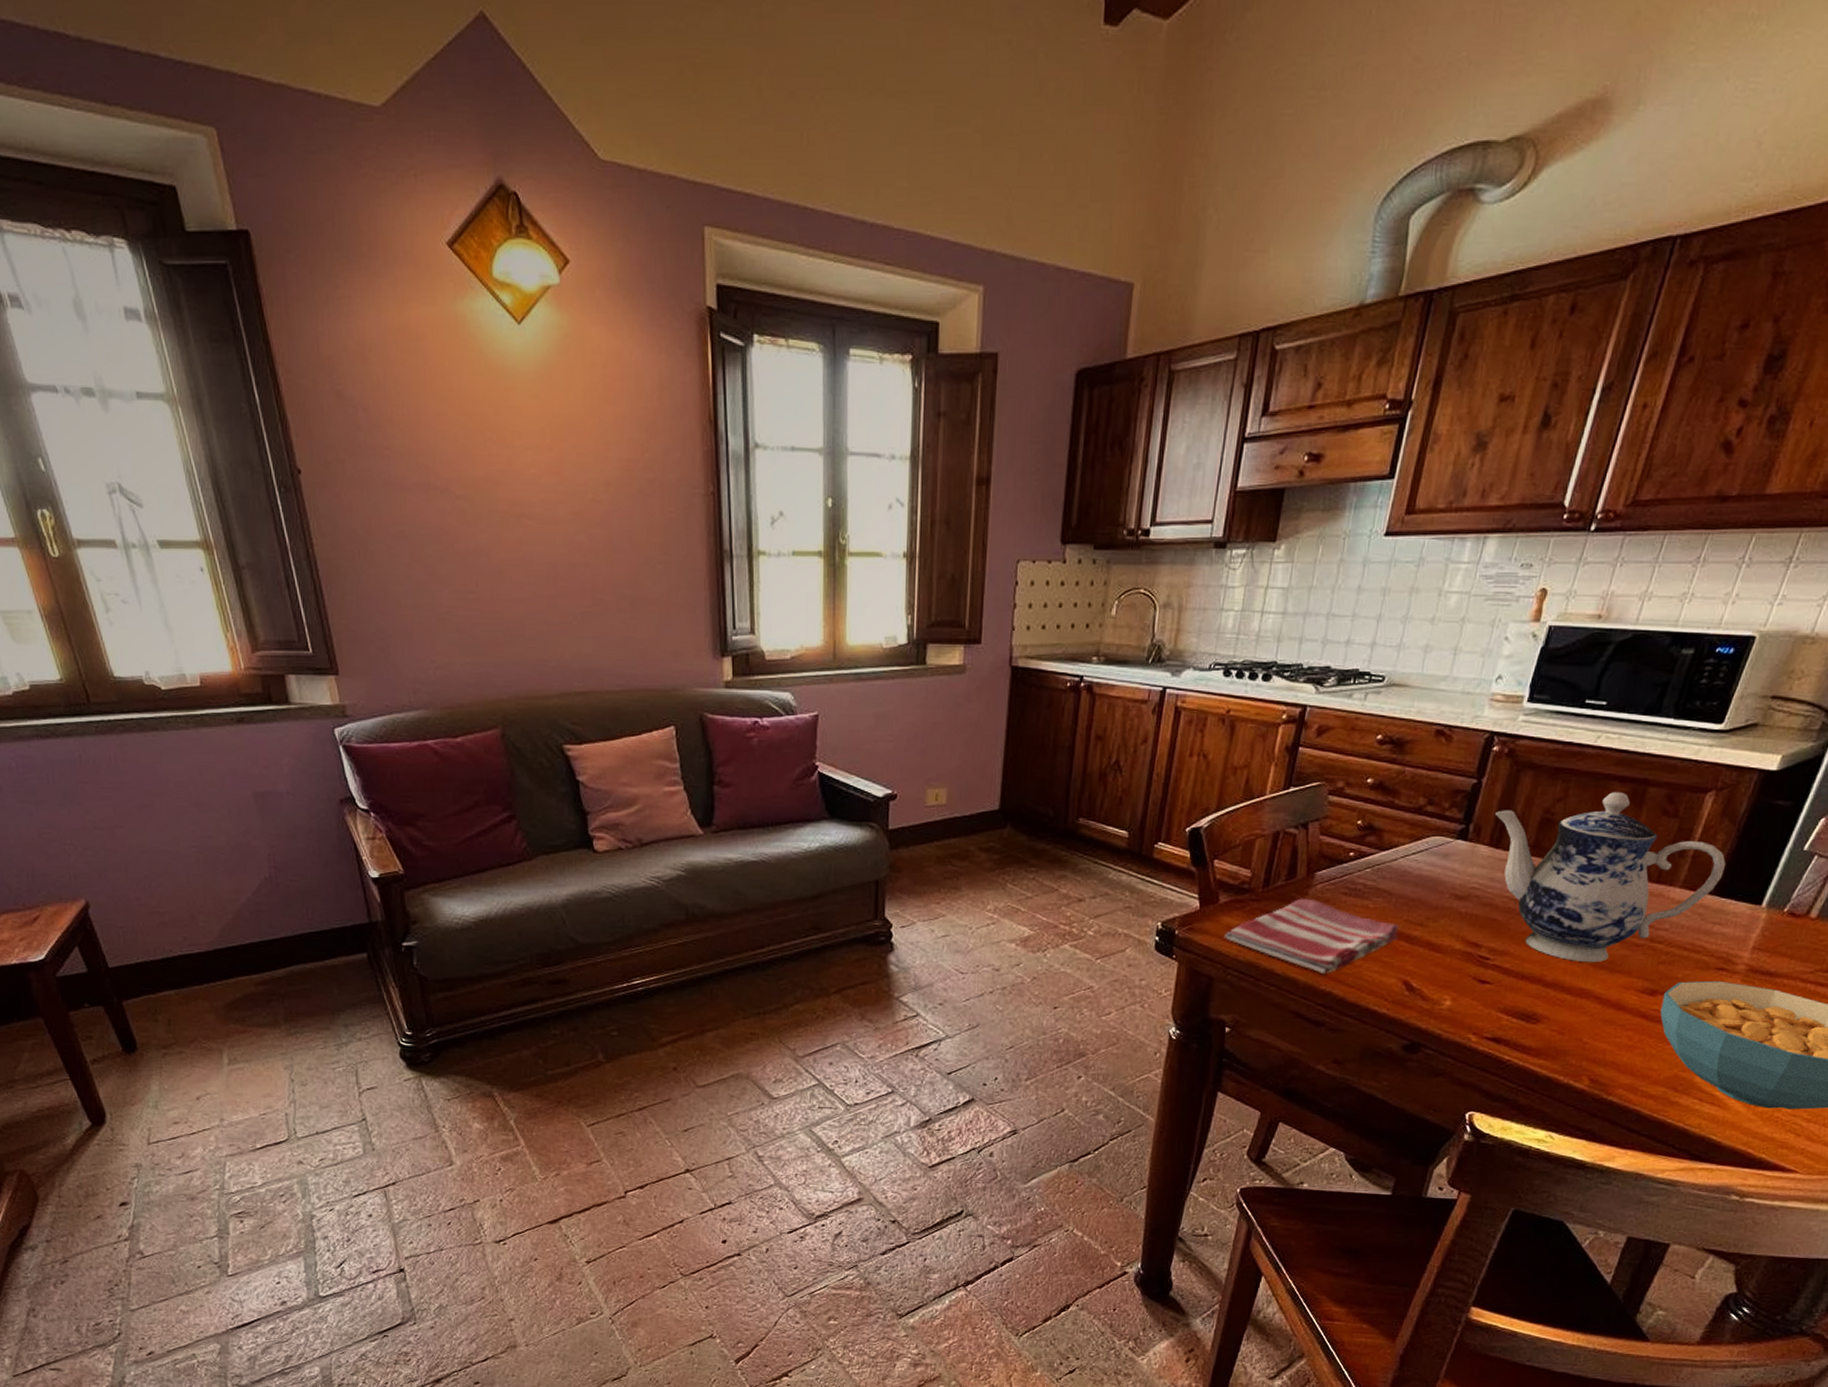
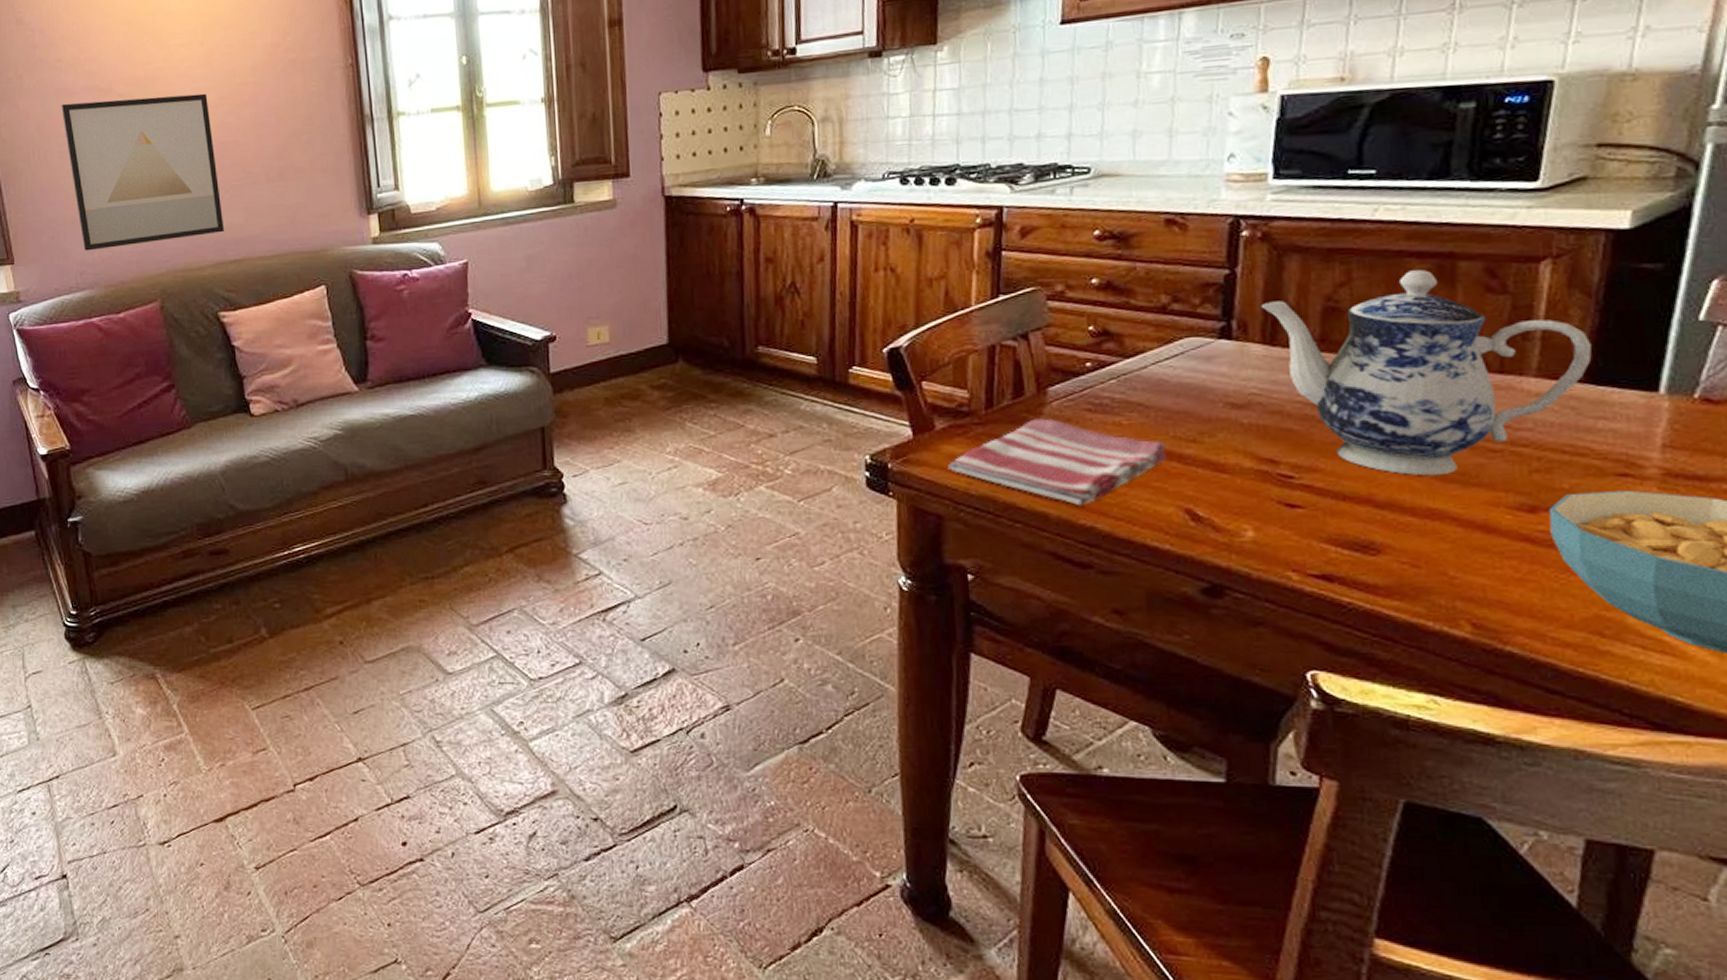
wall art: none [390,499,572,668] -> present [61,93,225,251]

